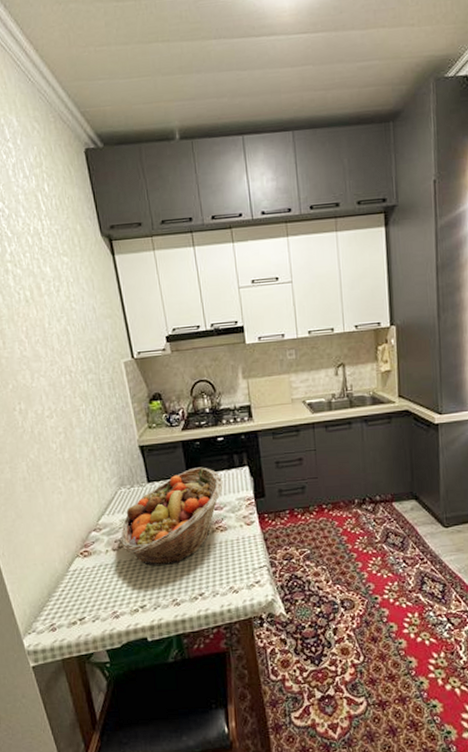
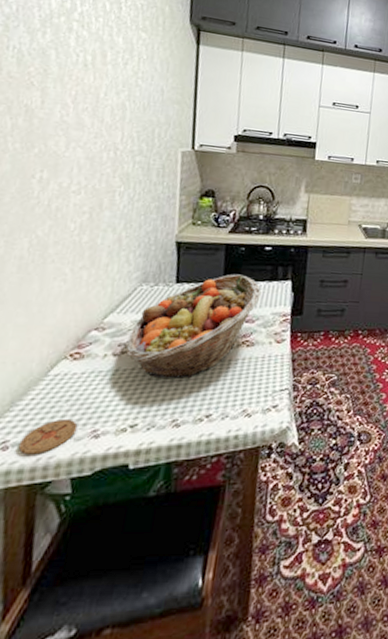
coaster: none [62,604,101,634] -> present [18,418,78,455]

